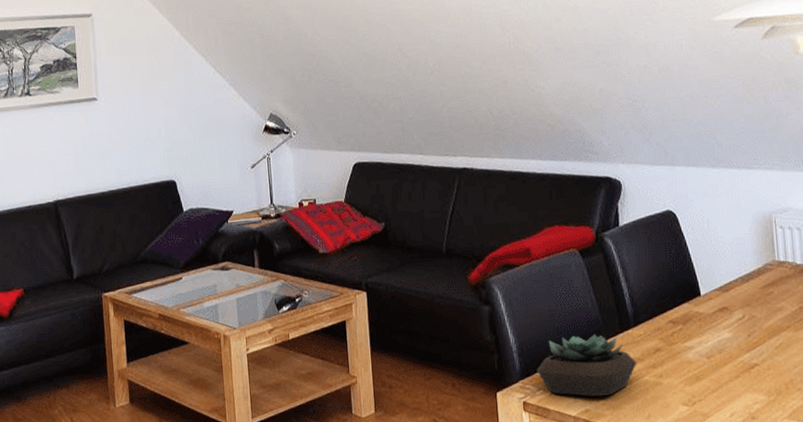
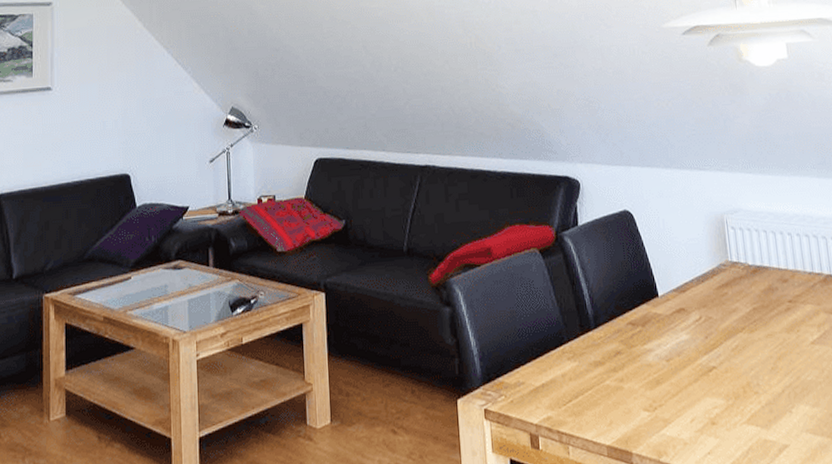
succulent plant: present [536,334,637,397] -> none [498,336,598,403]

